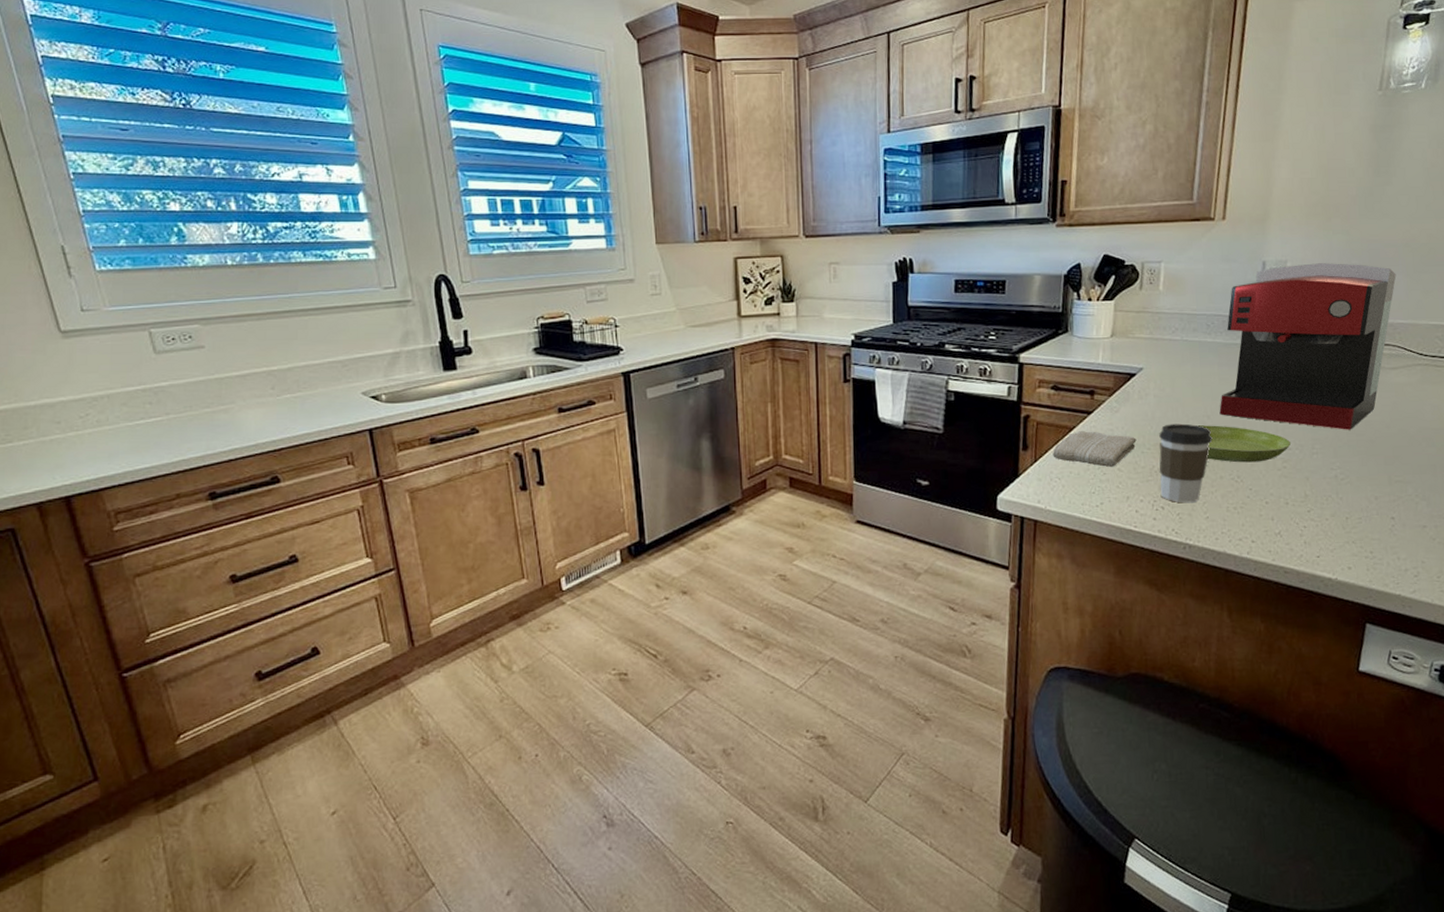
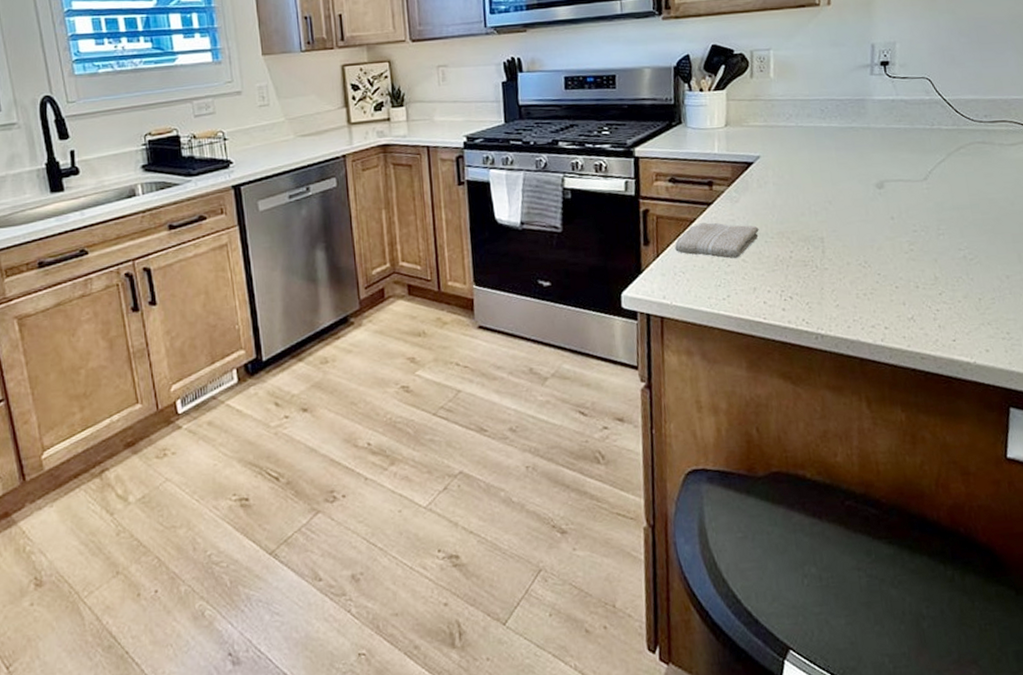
coffee cup: present [1159,423,1213,503] -> none [781,210,836,292]
saucer: present [1198,425,1291,463] -> none [821,210,916,248]
coffee maker: present [1219,263,1396,430] -> none [840,42,1006,209]

